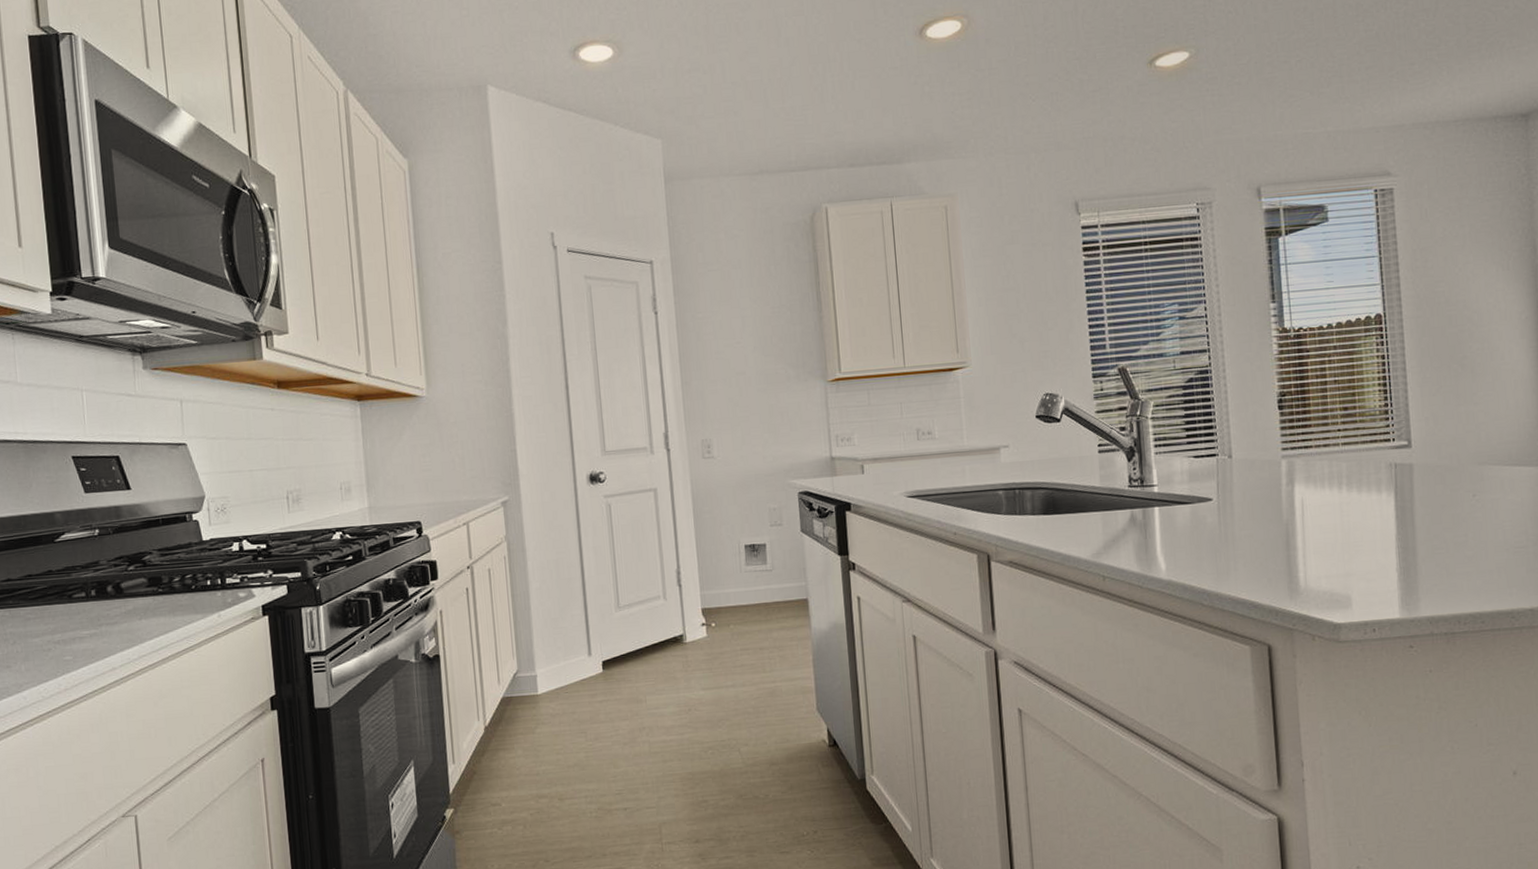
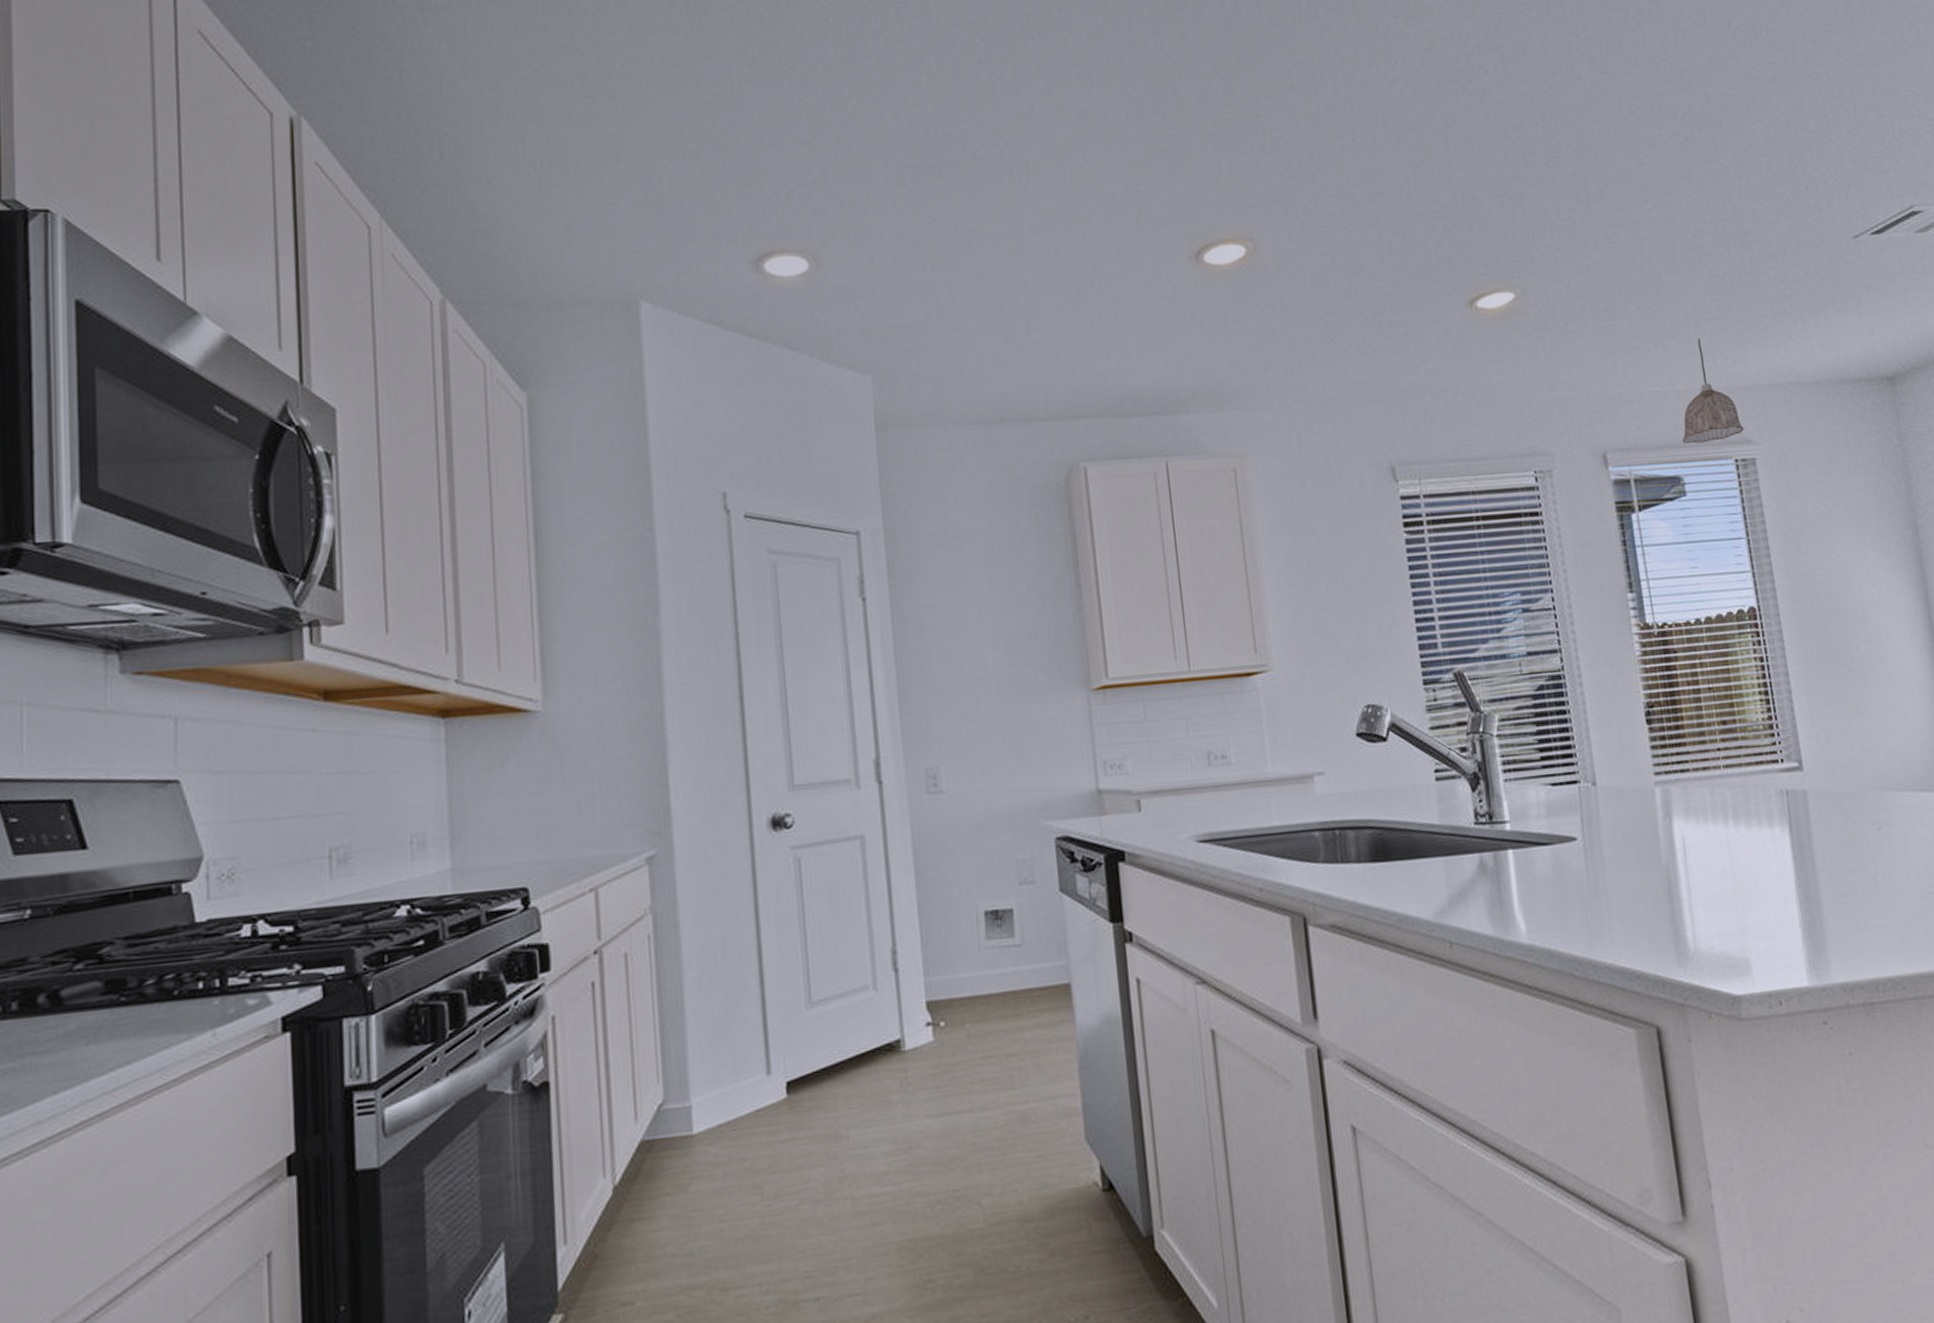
pendant lamp: none [1328,85,1385,177] -> present [1682,338,1744,444]

